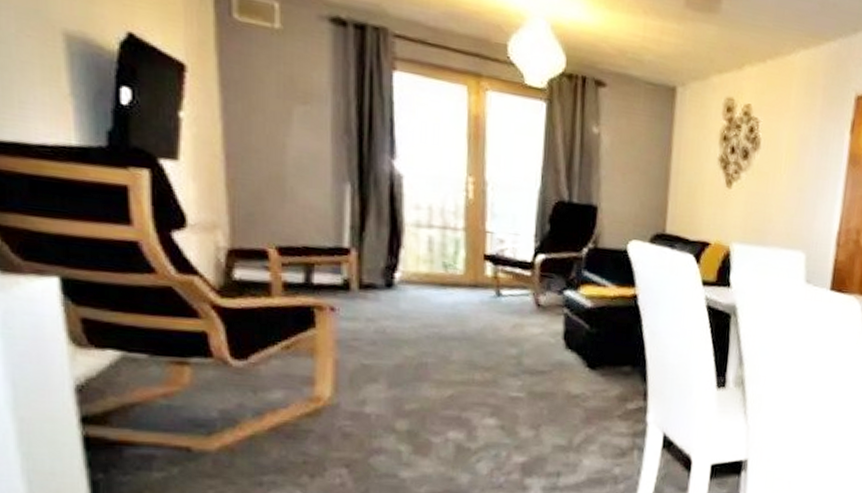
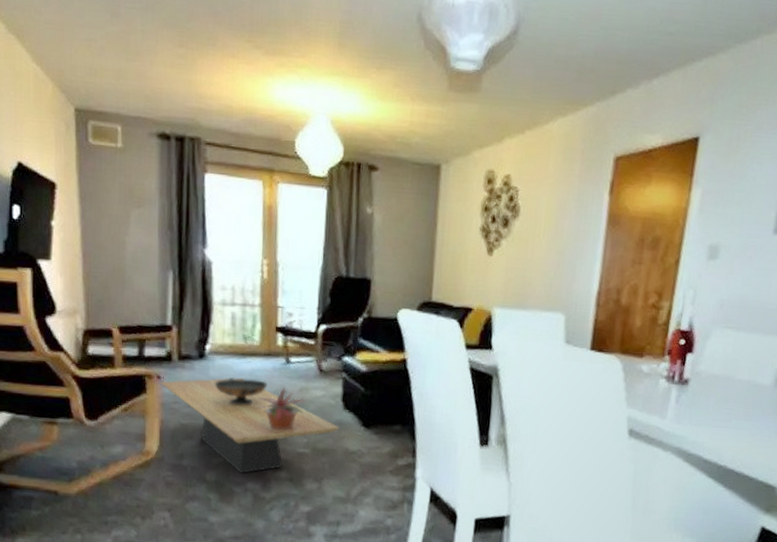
coffee table: none [335,311,560,421] -> present [160,377,339,473]
decorative bowl: none [405,311,473,344] -> present [214,378,268,406]
potted plant: none [460,323,521,372] -> present [257,387,306,430]

